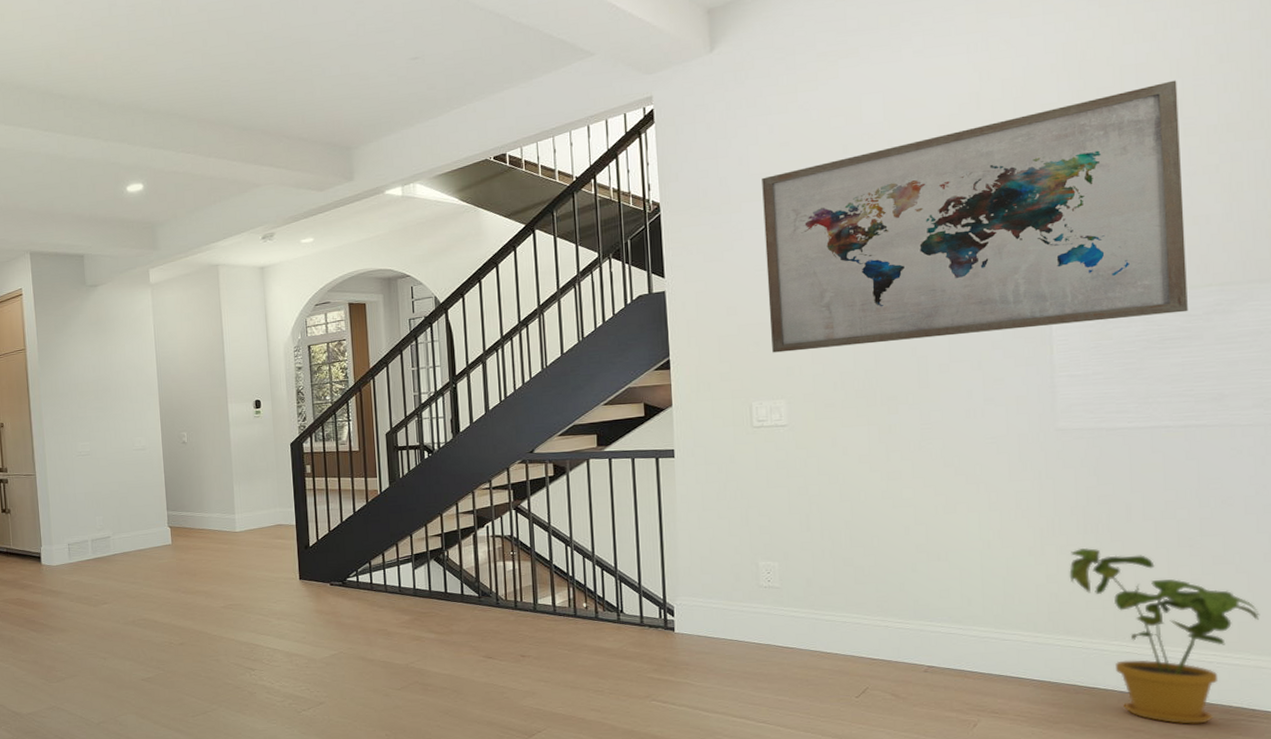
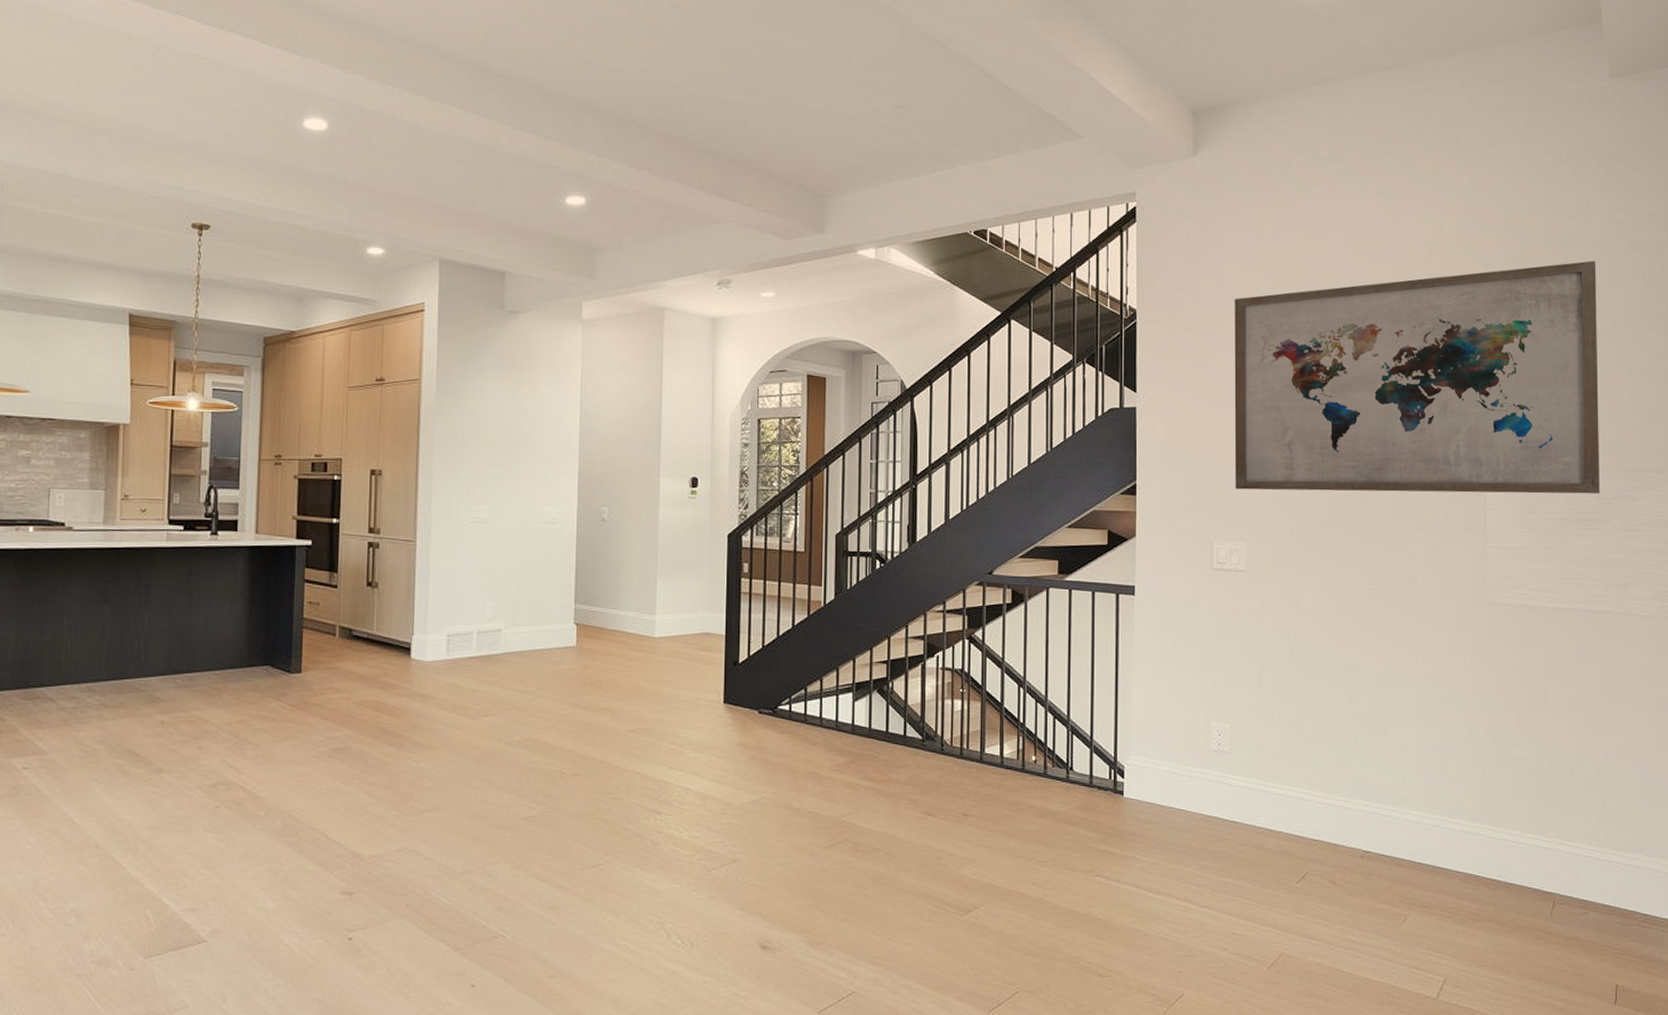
house plant: present [1069,548,1260,724] -> none [1493,732,1652,927]

